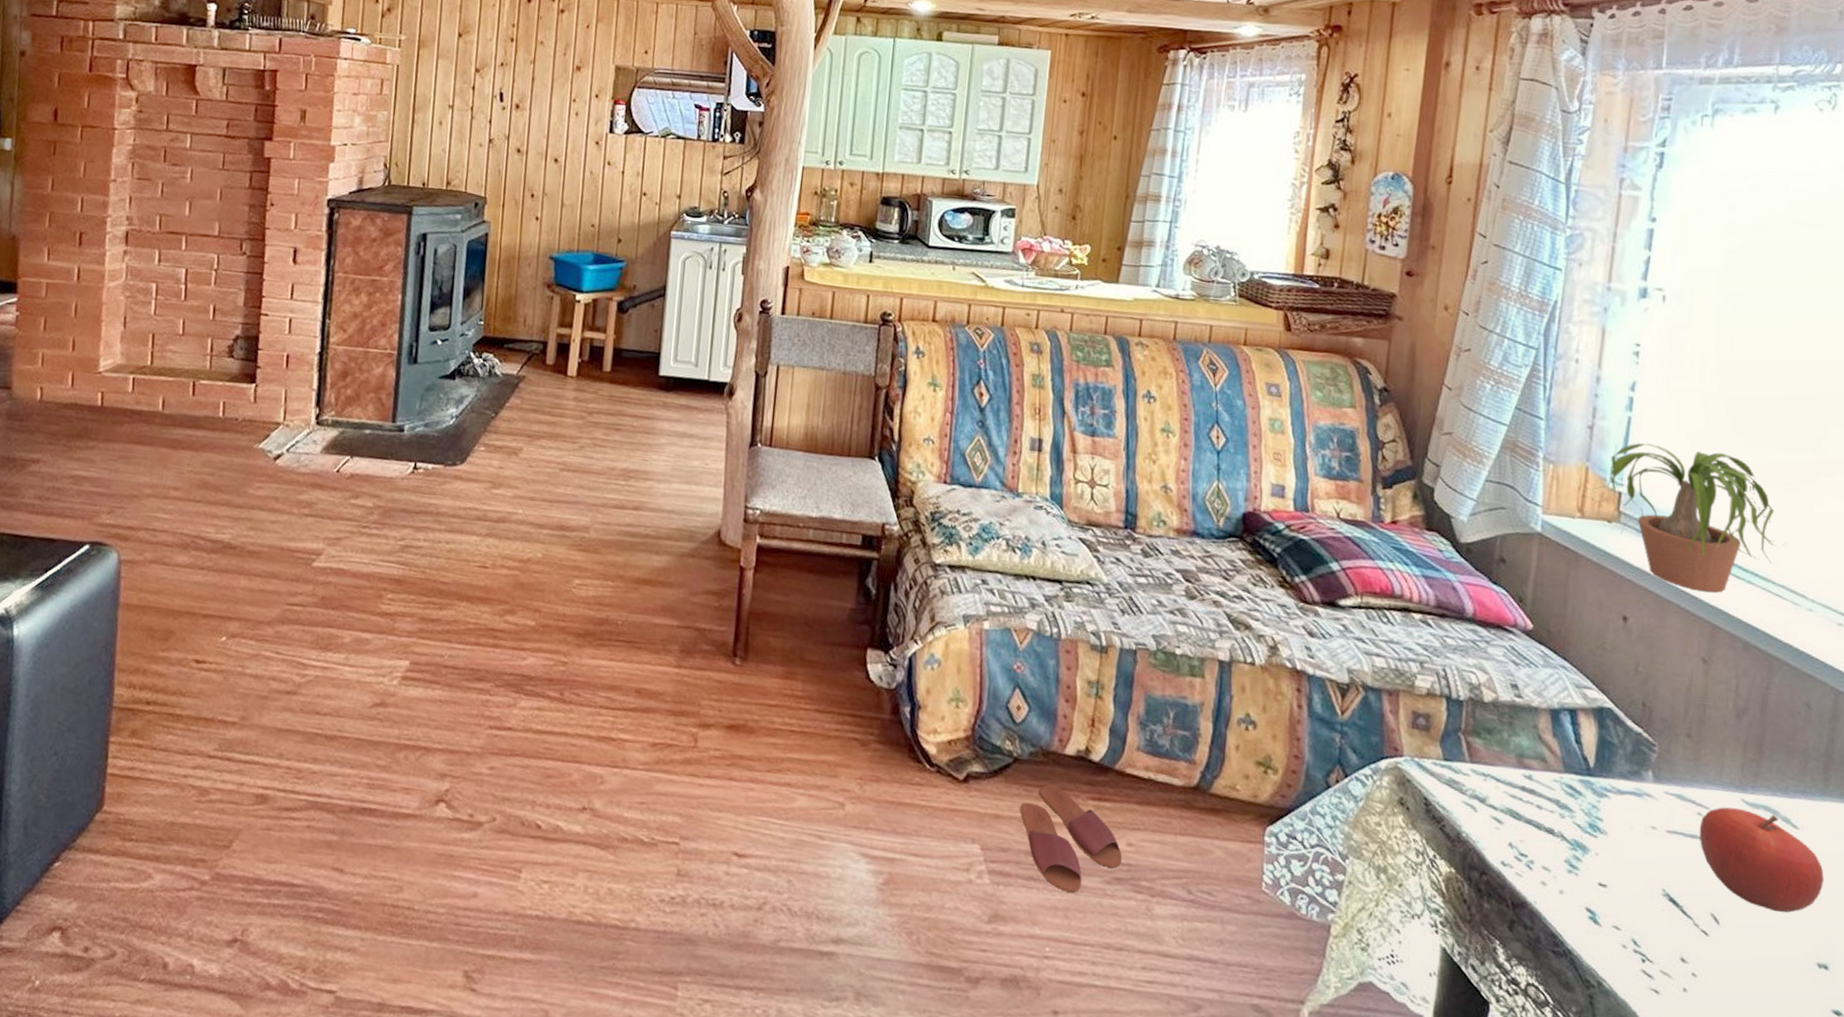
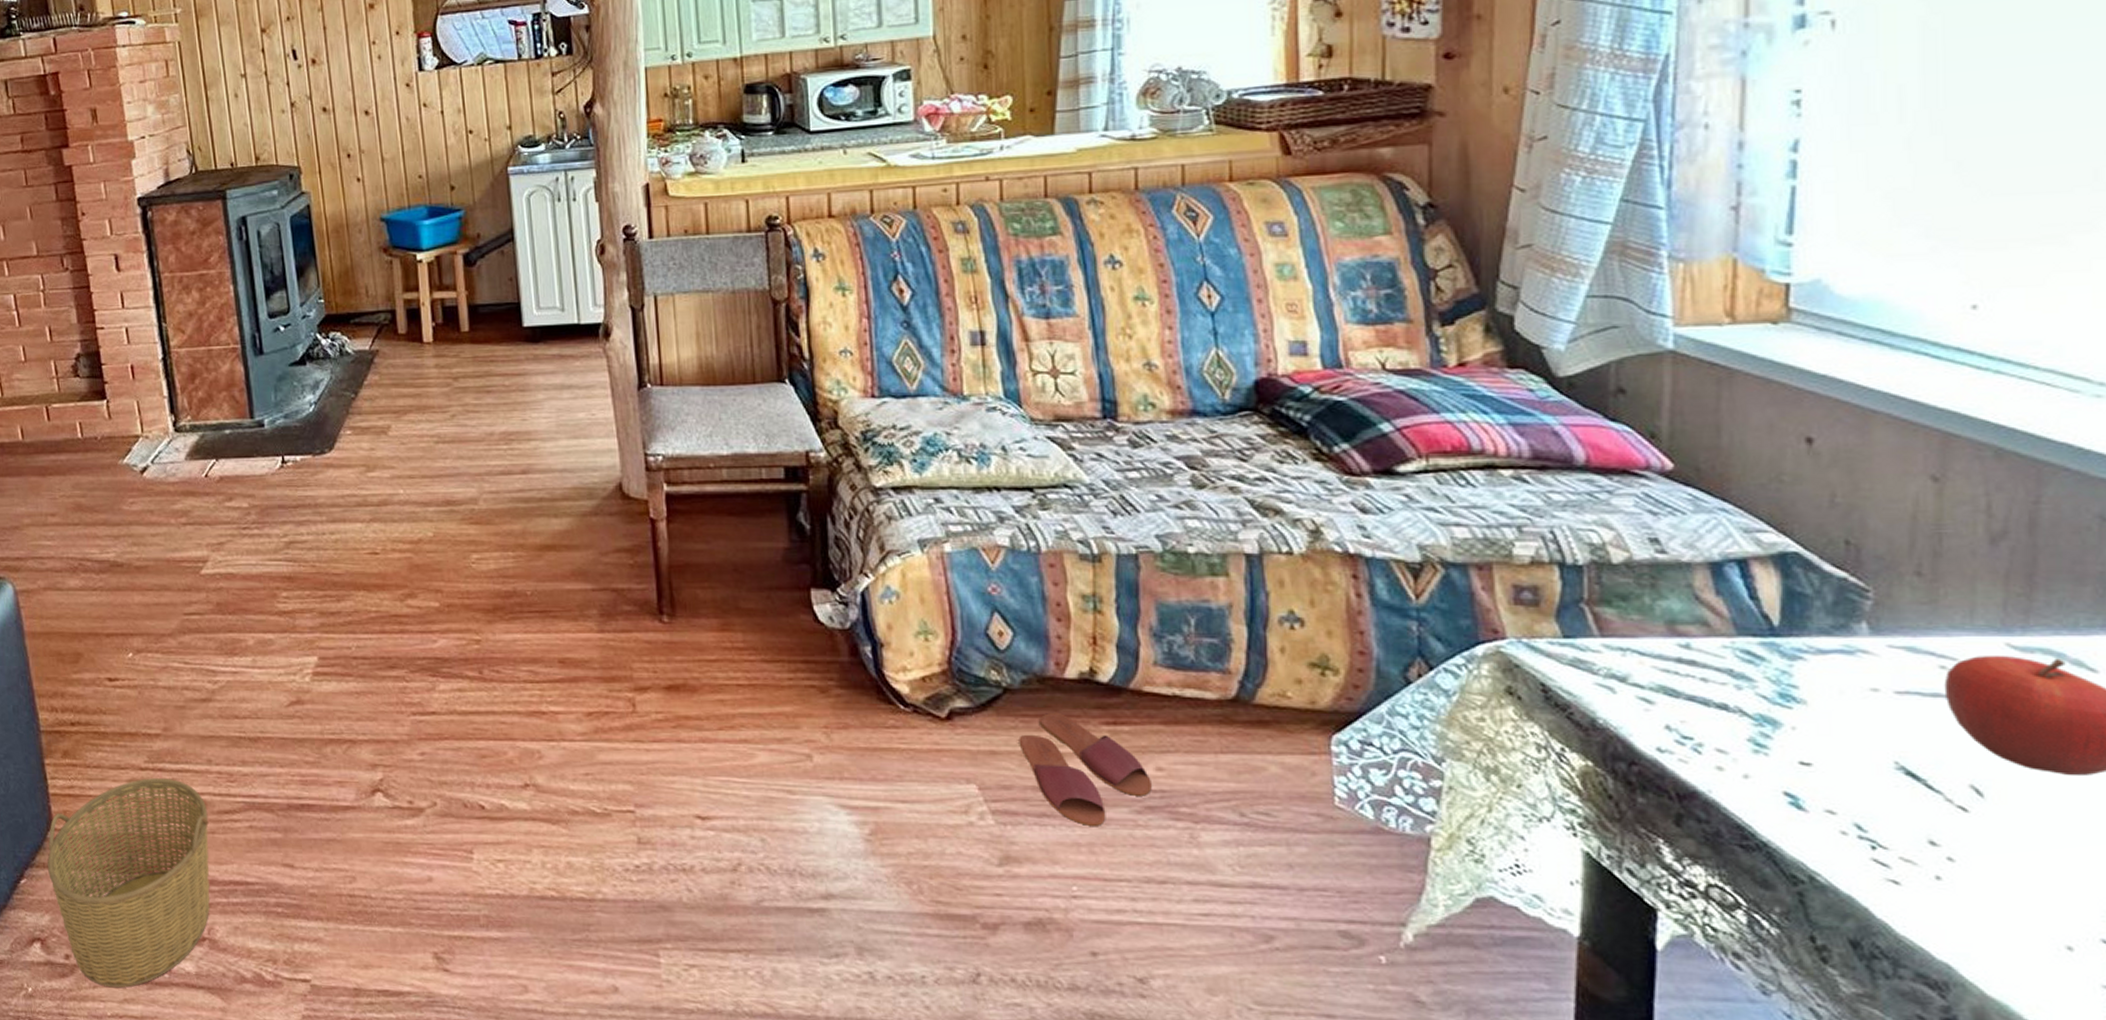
basket: none [86,766,269,988] -> present [47,777,210,988]
potted plant: present [1576,443,1786,593] -> none [1720,212,2053,393]

